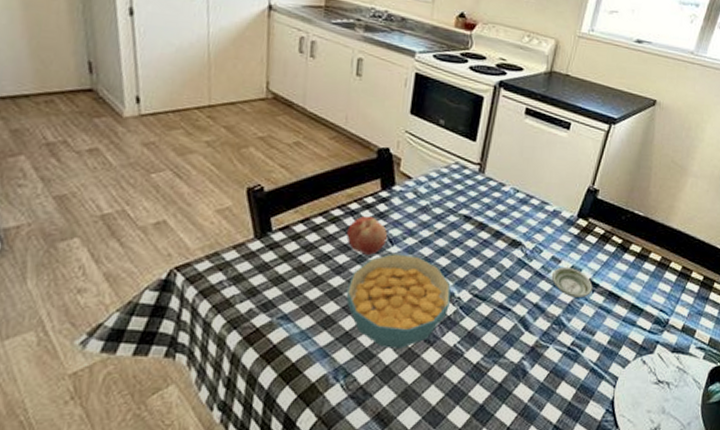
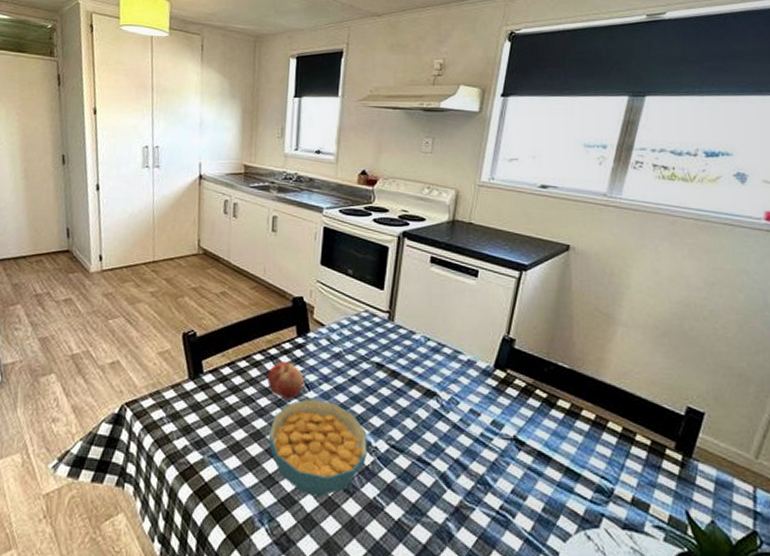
saucer: present [551,266,593,298] -> none [471,420,518,456]

